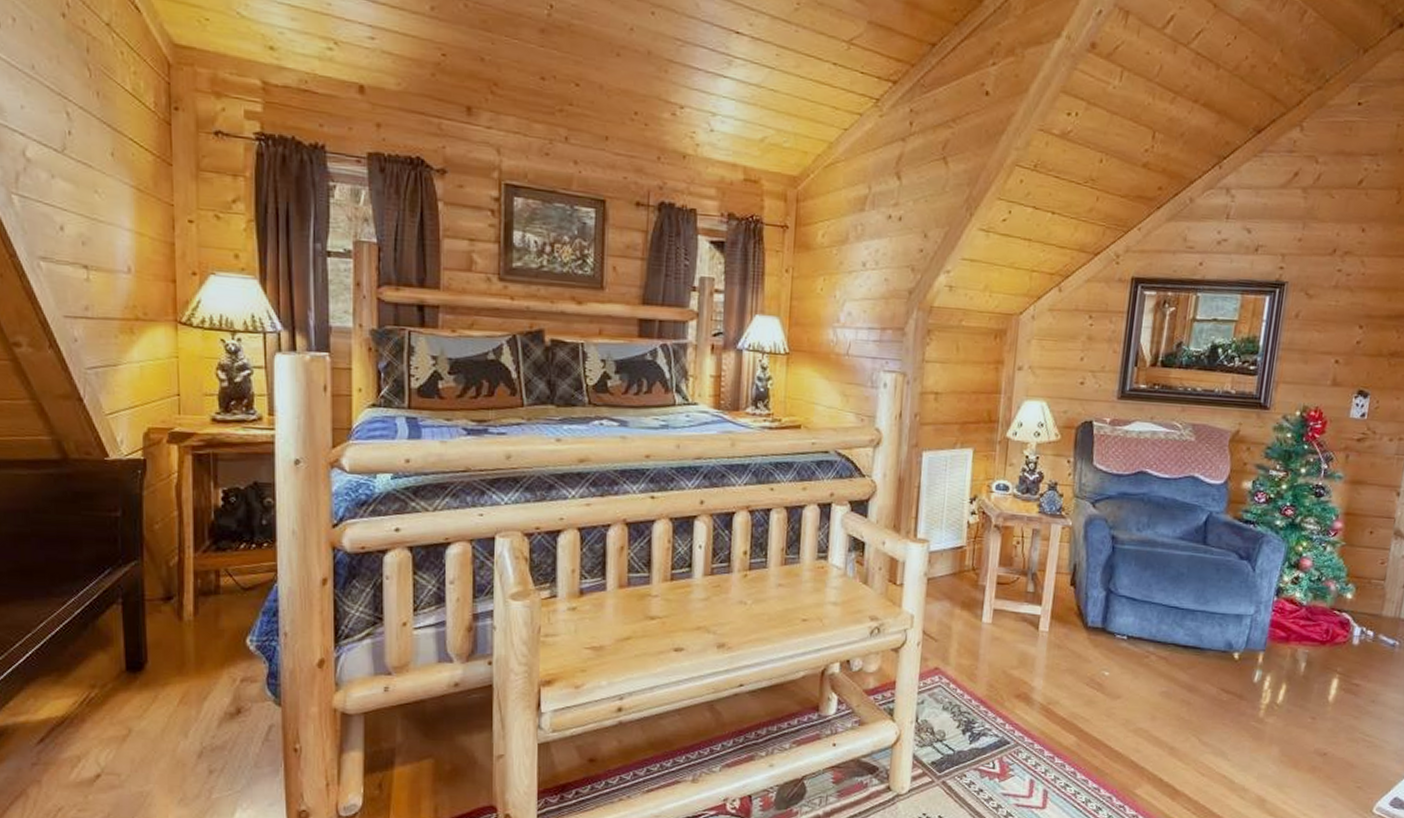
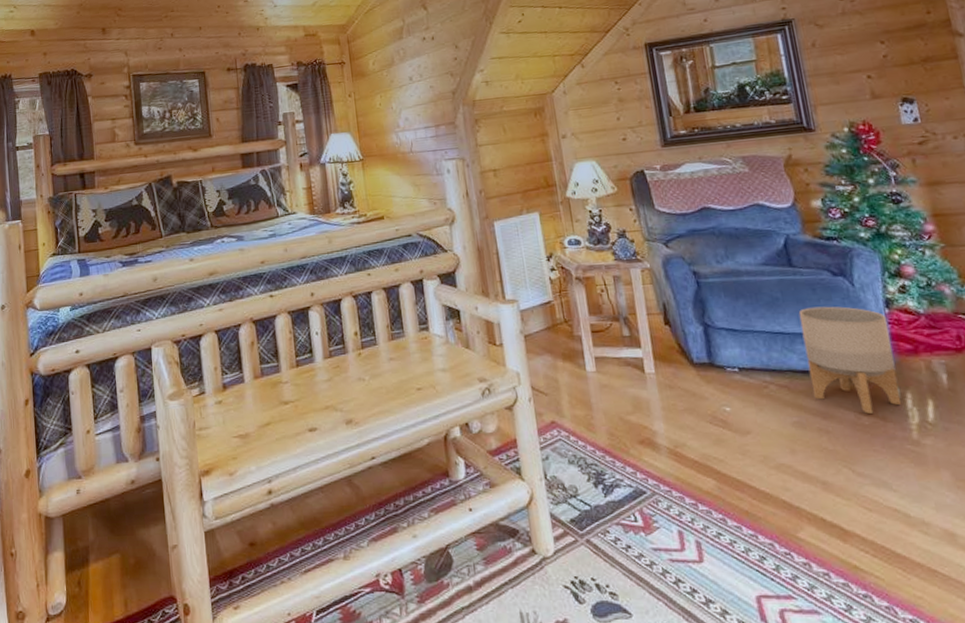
planter: none [1186,586,1273,691] -> present [798,306,902,414]

